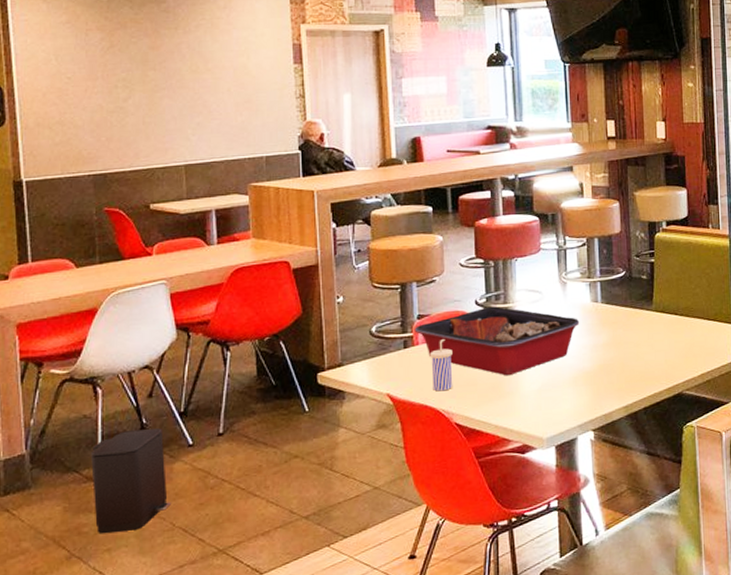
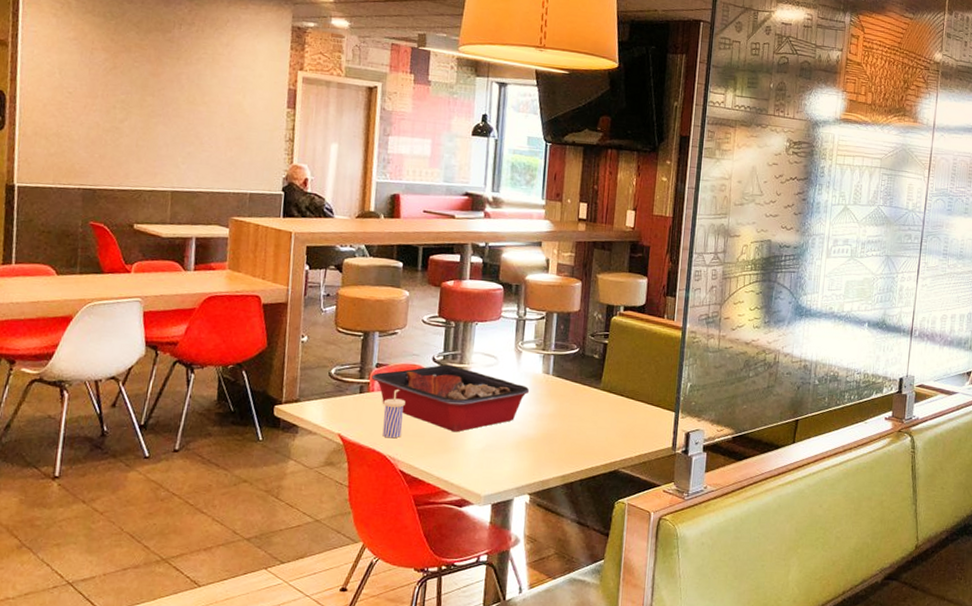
pedal bin: present [90,428,171,533] -> none [48,435,122,530]

